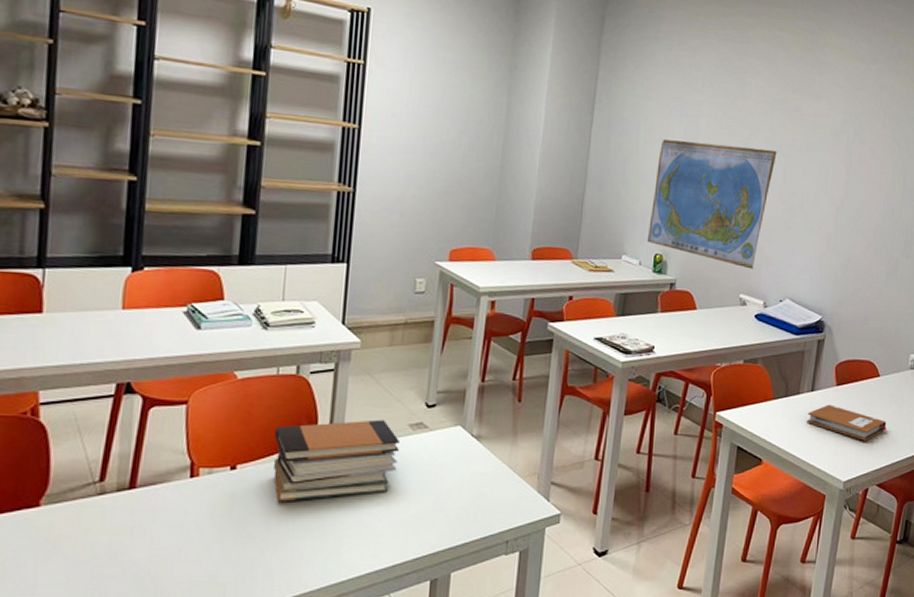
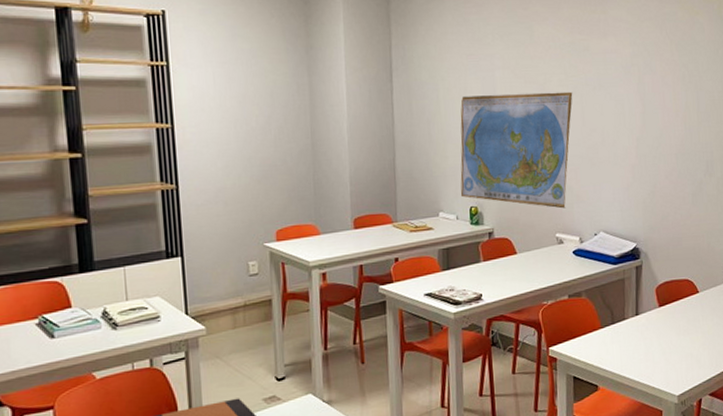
notebook: present [807,404,887,441] -> none [635,325,712,355]

